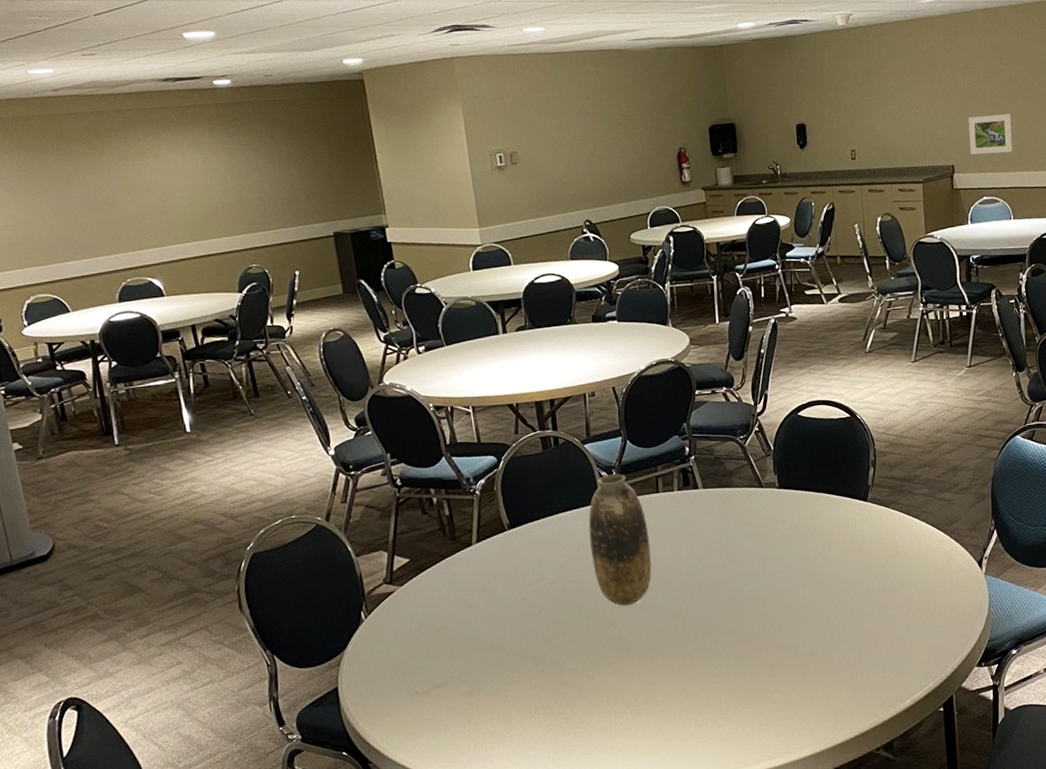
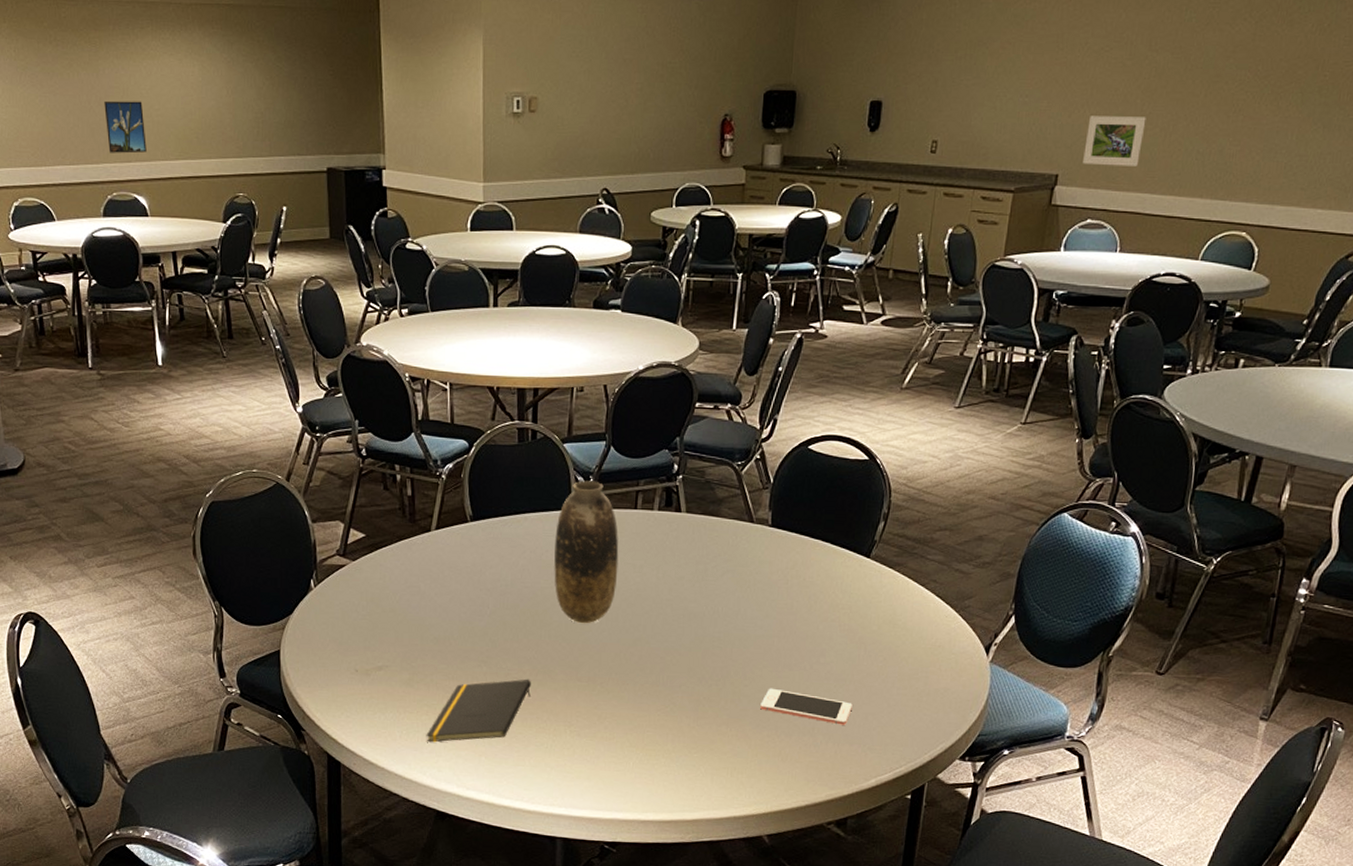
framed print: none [111,195,158,244] -> present [104,101,147,154]
notepad: none [493,668,588,750] -> present [426,679,531,743]
cell phone: none [798,633,878,656] -> present [760,688,852,725]

